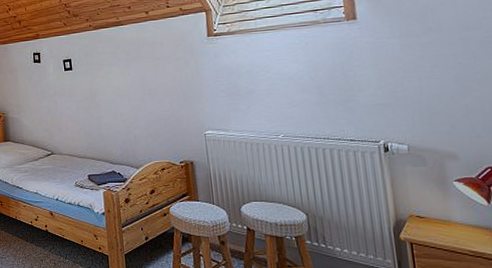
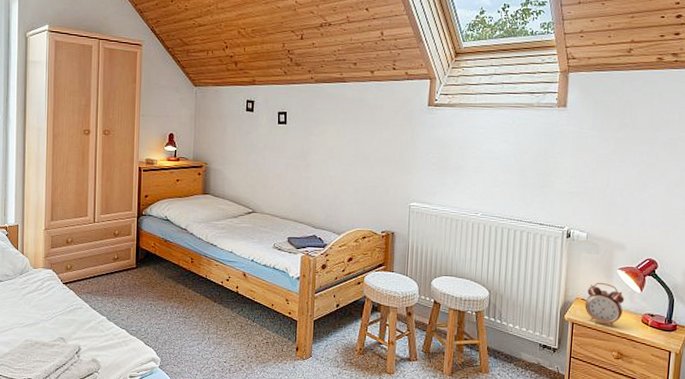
alarm clock: none [421,197,471,246] -> present [585,283,625,327]

